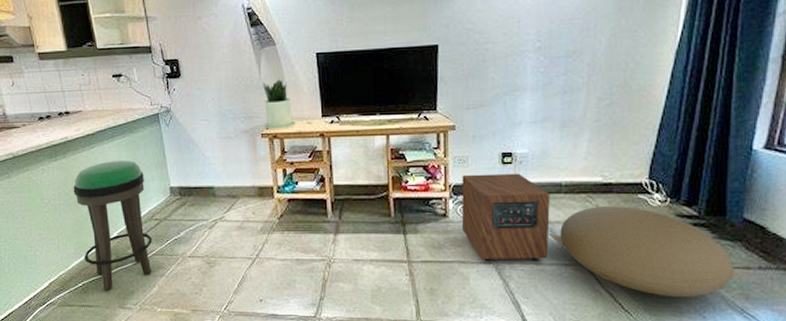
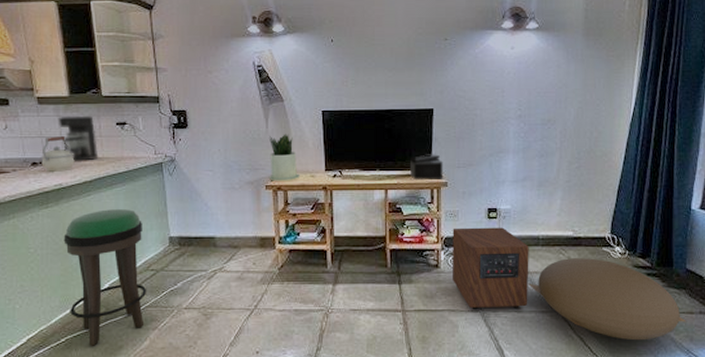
kettle: none [47,91,77,126] -> present [41,136,75,172]
coffee maker: none [58,69,99,116] -> present [58,115,99,162]
speaker: none [412,95,451,123] -> present [409,154,443,179]

